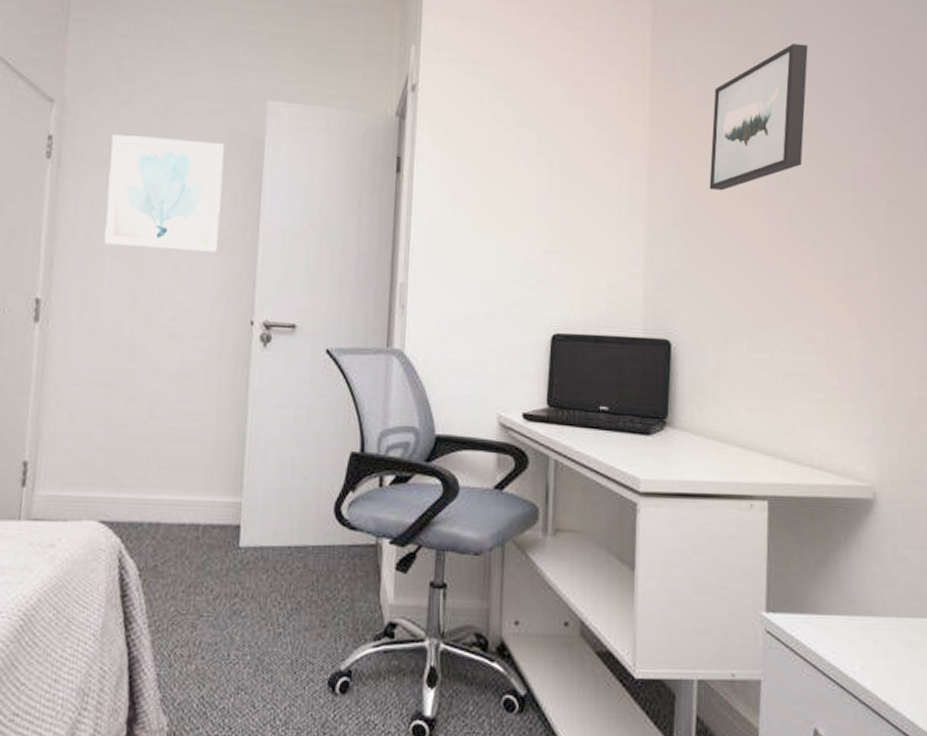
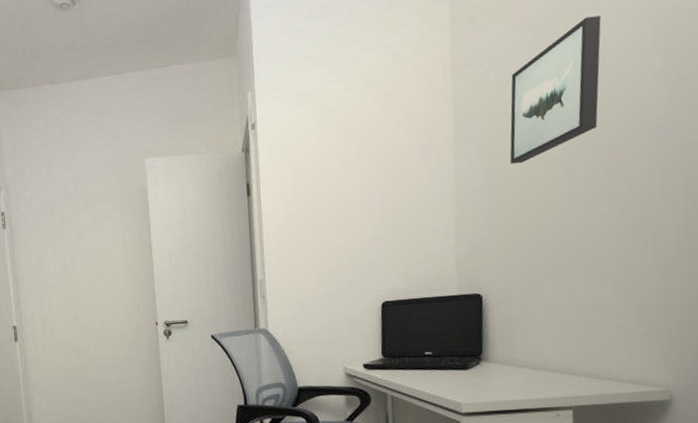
wall art: present [104,134,225,253] -> none [42,197,125,283]

